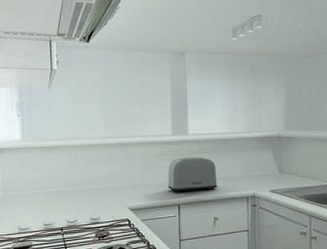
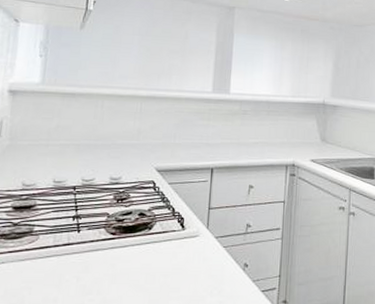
toaster: present [168,157,217,193] -> none [202,117,257,156]

